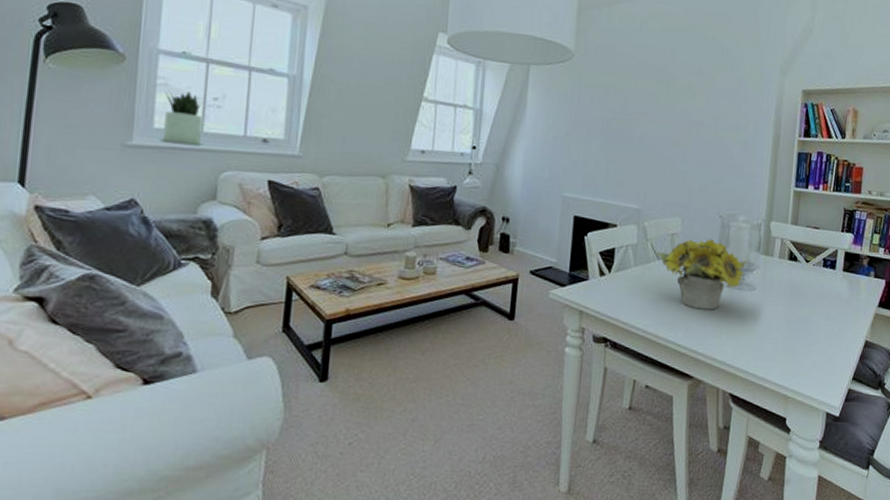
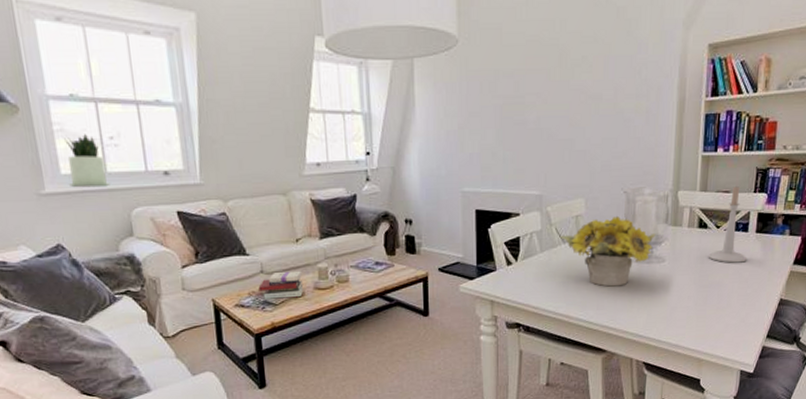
books: none [339,255,388,287] -> present [258,270,304,301]
candlestick: none [797,224,835,300] -> present [708,186,747,263]

